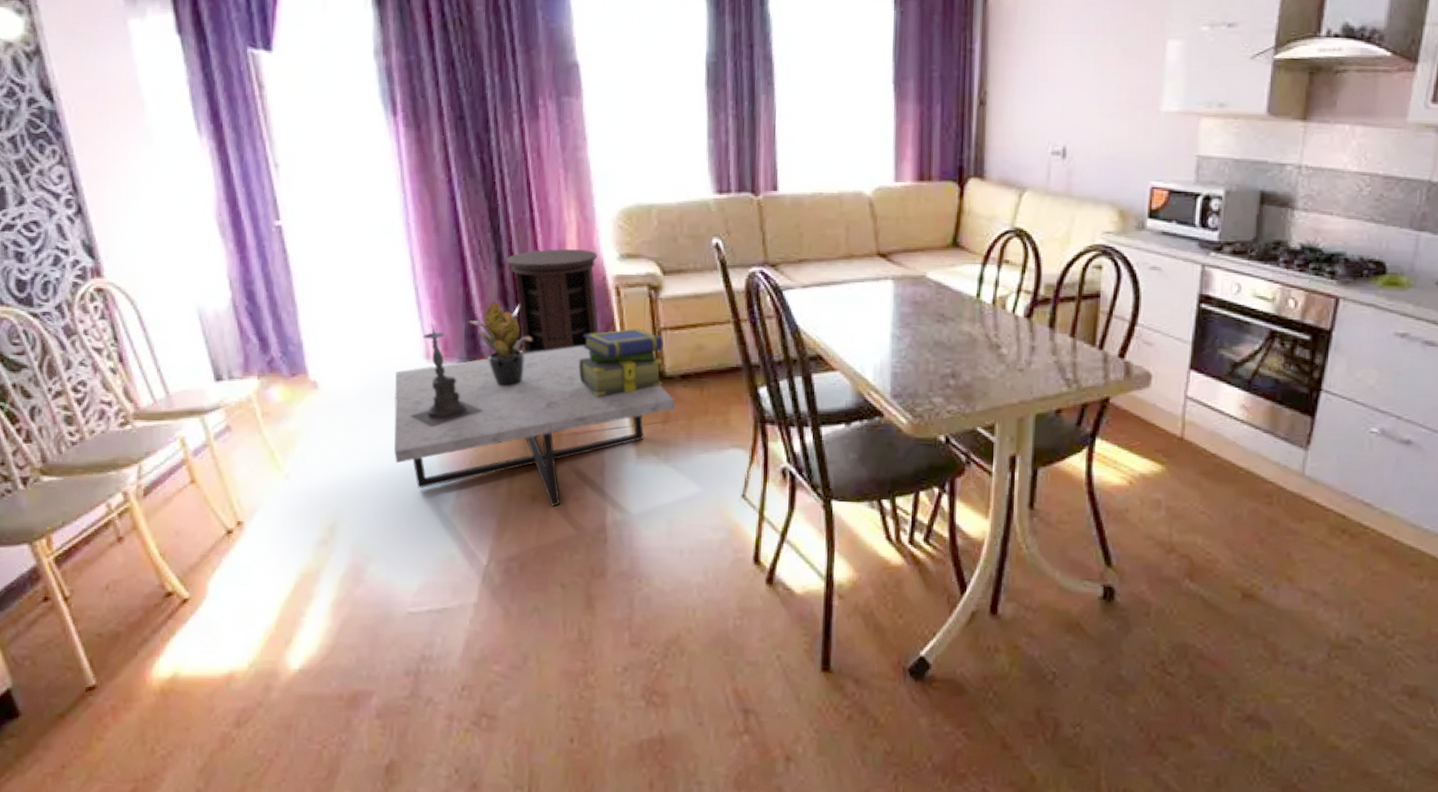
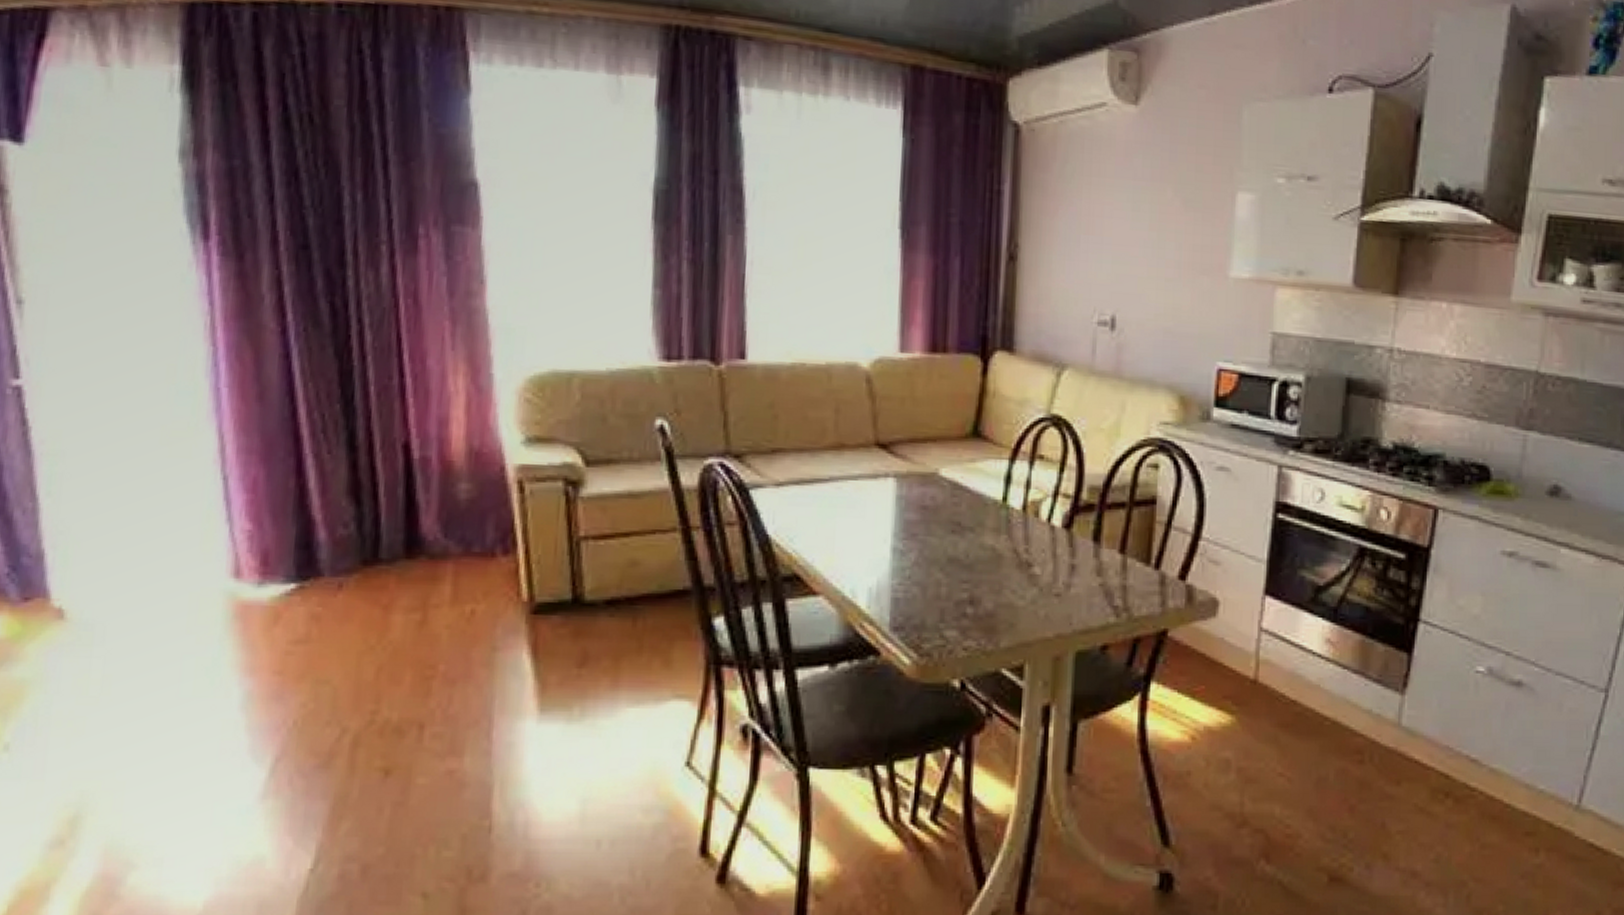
coffee table: present [394,345,675,507] -> none [178,559,597,783]
candle holder: present [409,320,483,427] -> none [205,523,317,673]
potted plant: present [467,300,532,387] -> none [300,497,394,617]
side table: present [507,249,599,355] -> none [362,428,494,572]
stack of books: present [578,328,663,396] -> none [460,537,583,629]

